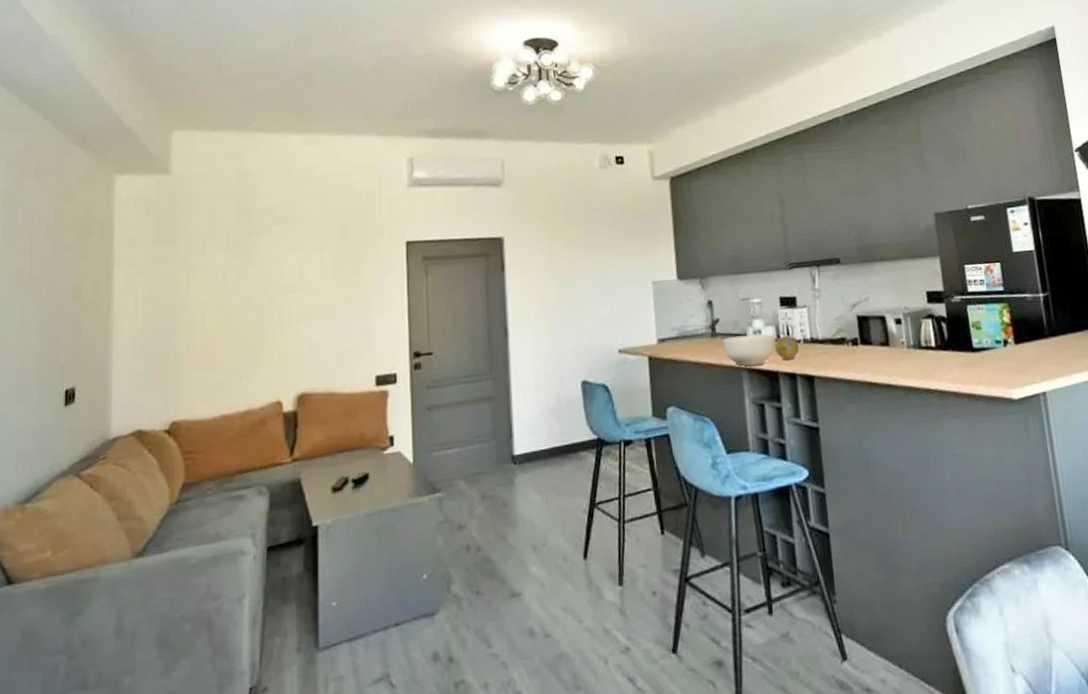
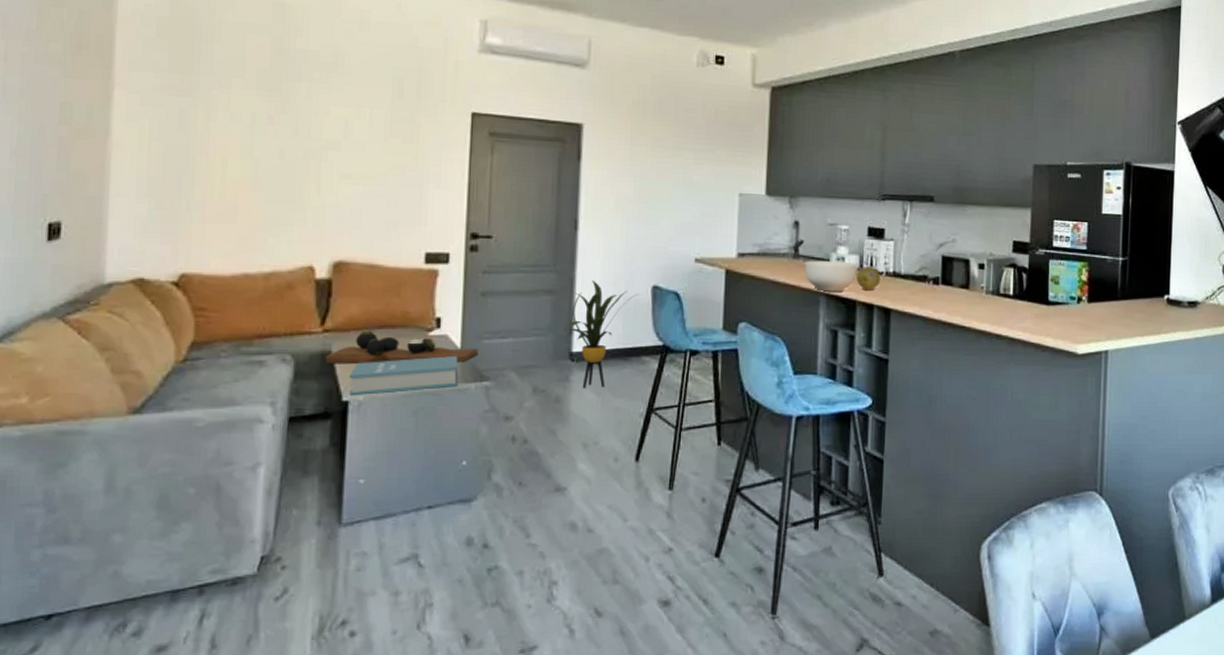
decorative tray: none [295,455,429,492] -> present [324,330,479,364]
book: none [318,470,413,521] -> present [349,355,458,396]
house plant: none [505,382,569,491] -> present [565,279,638,389]

